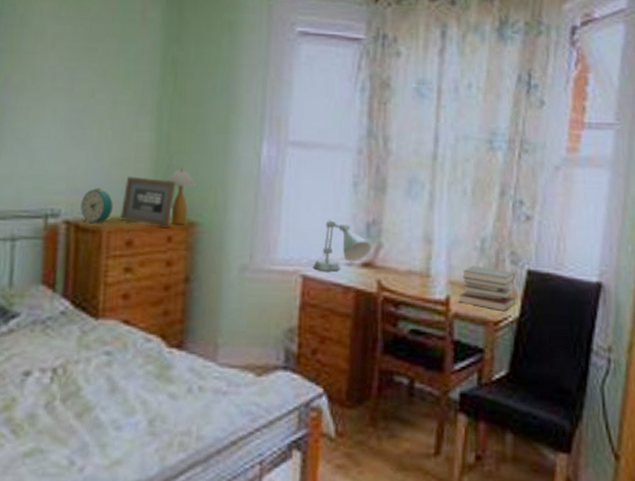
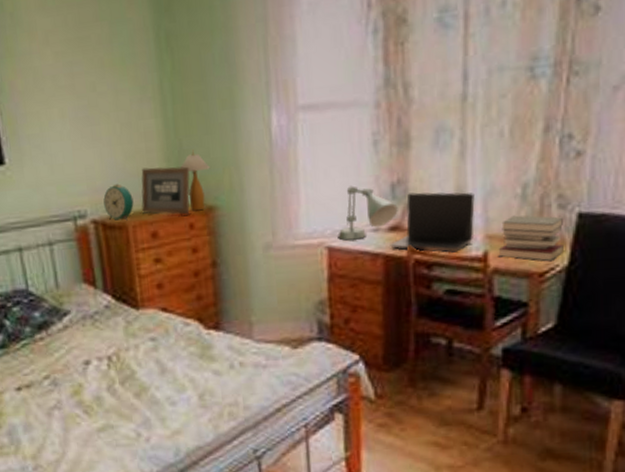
laptop computer: none [361,233,440,294] -> present [390,192,475,252]

